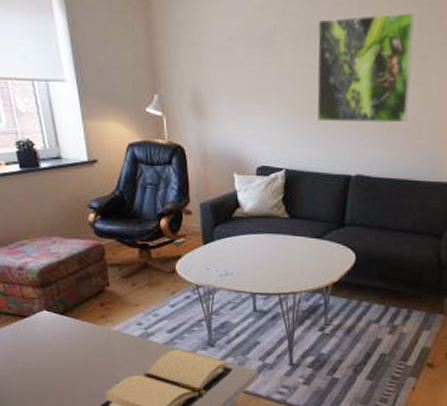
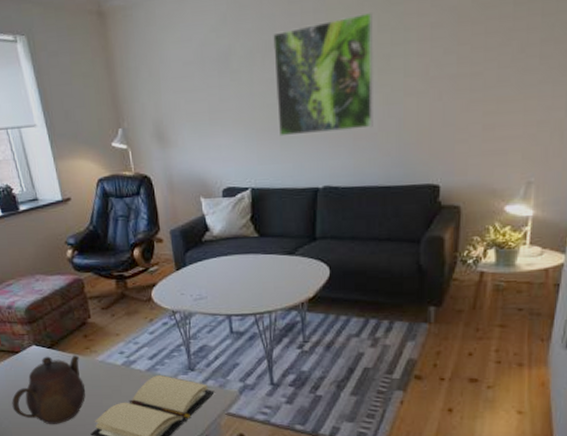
teapot: none [15,323,98,395] -> present [11,355,86,424]

